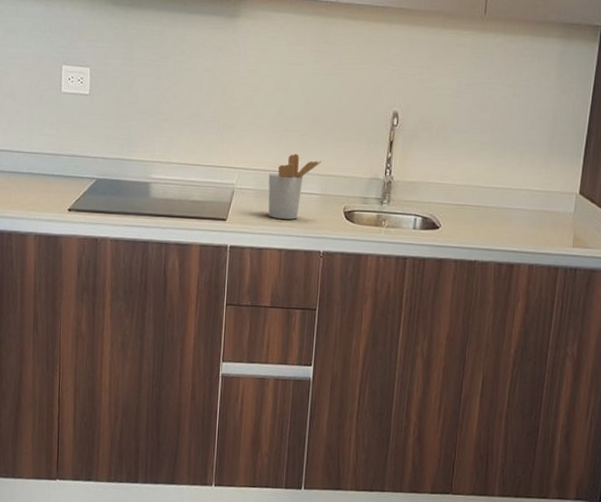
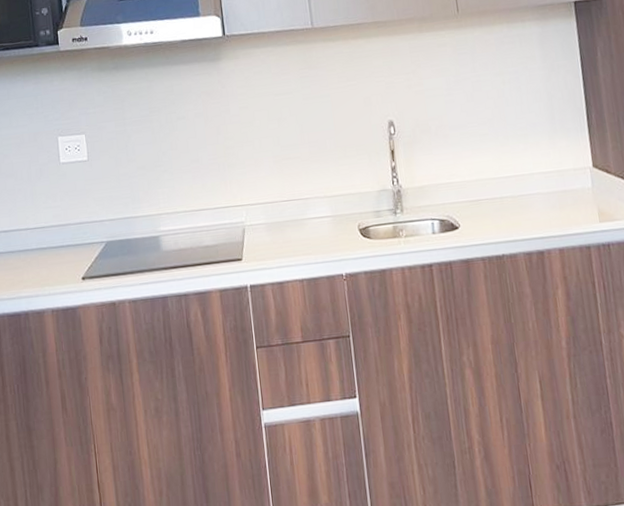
utensil holder: present [268,153,322,220] -> none [277,180,327,249]

